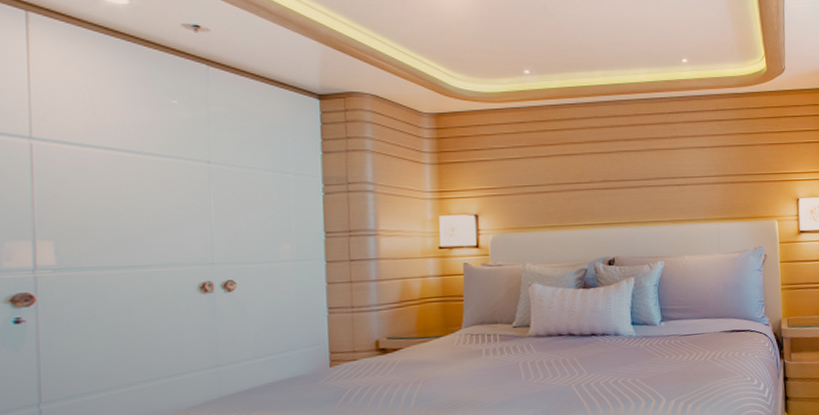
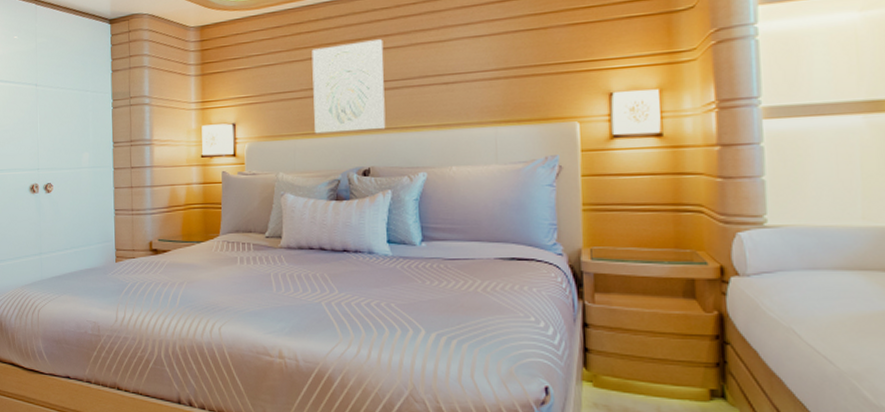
wall art: none [557,143,628,226] -> present [311,39,386,134]

